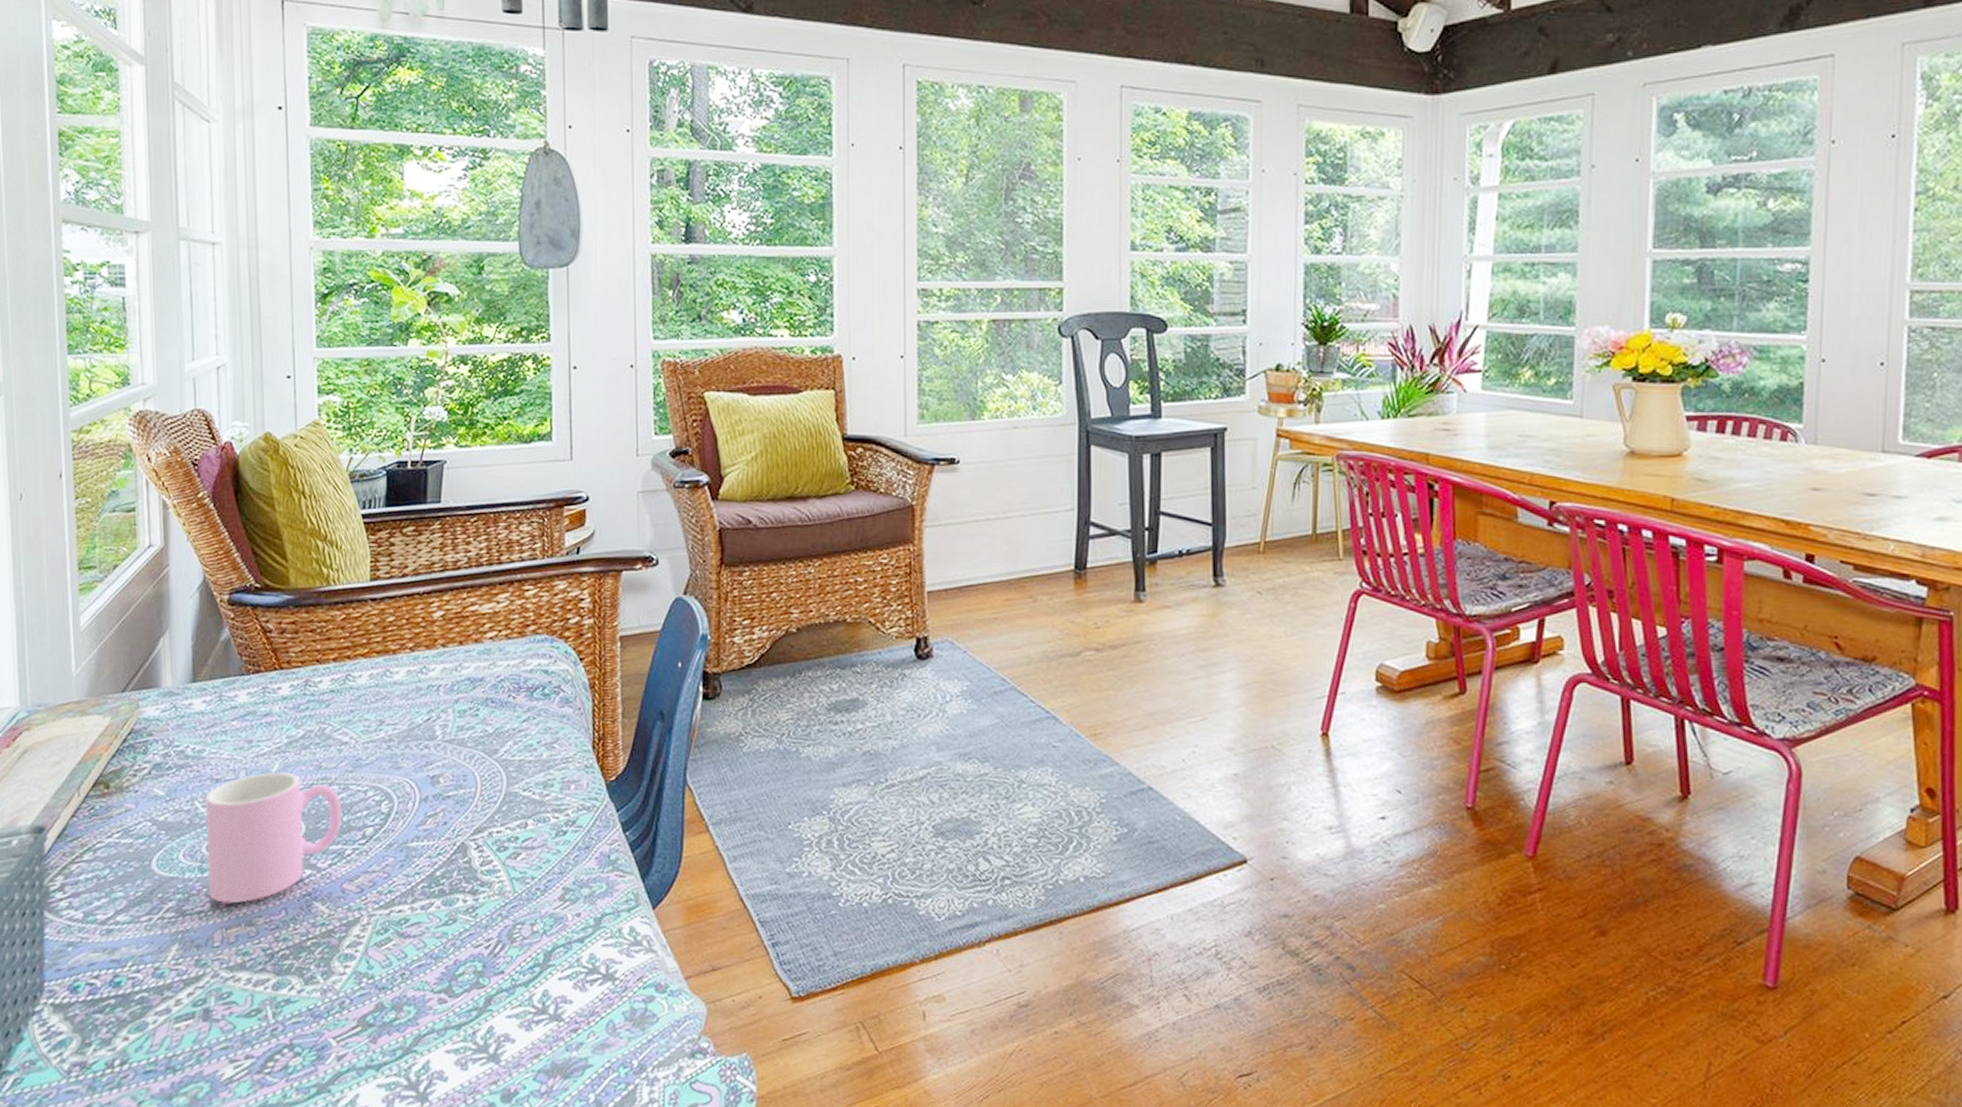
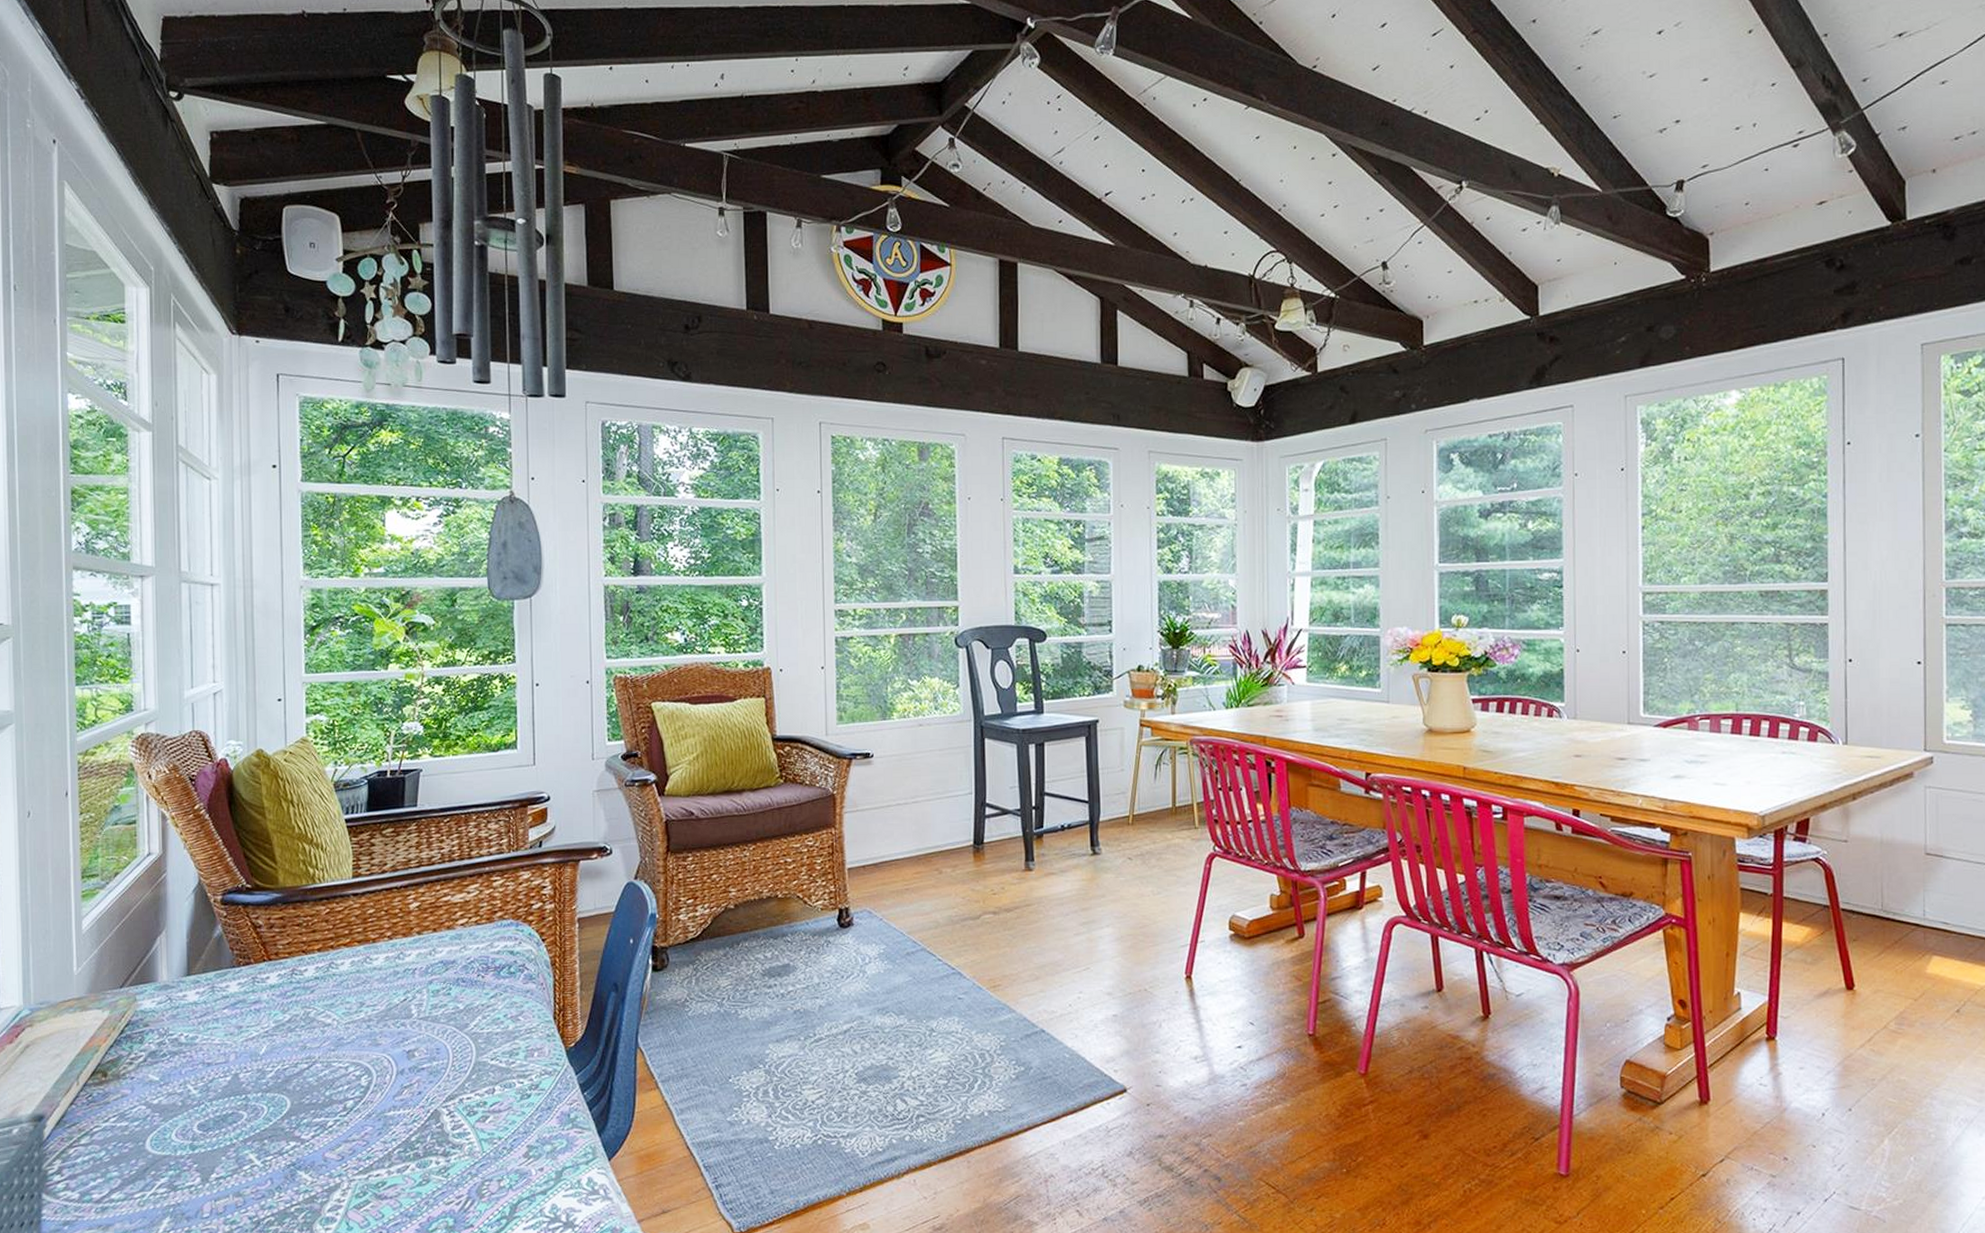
cup: present [205,772,342,904] -> none [197,1054,325,1177]

